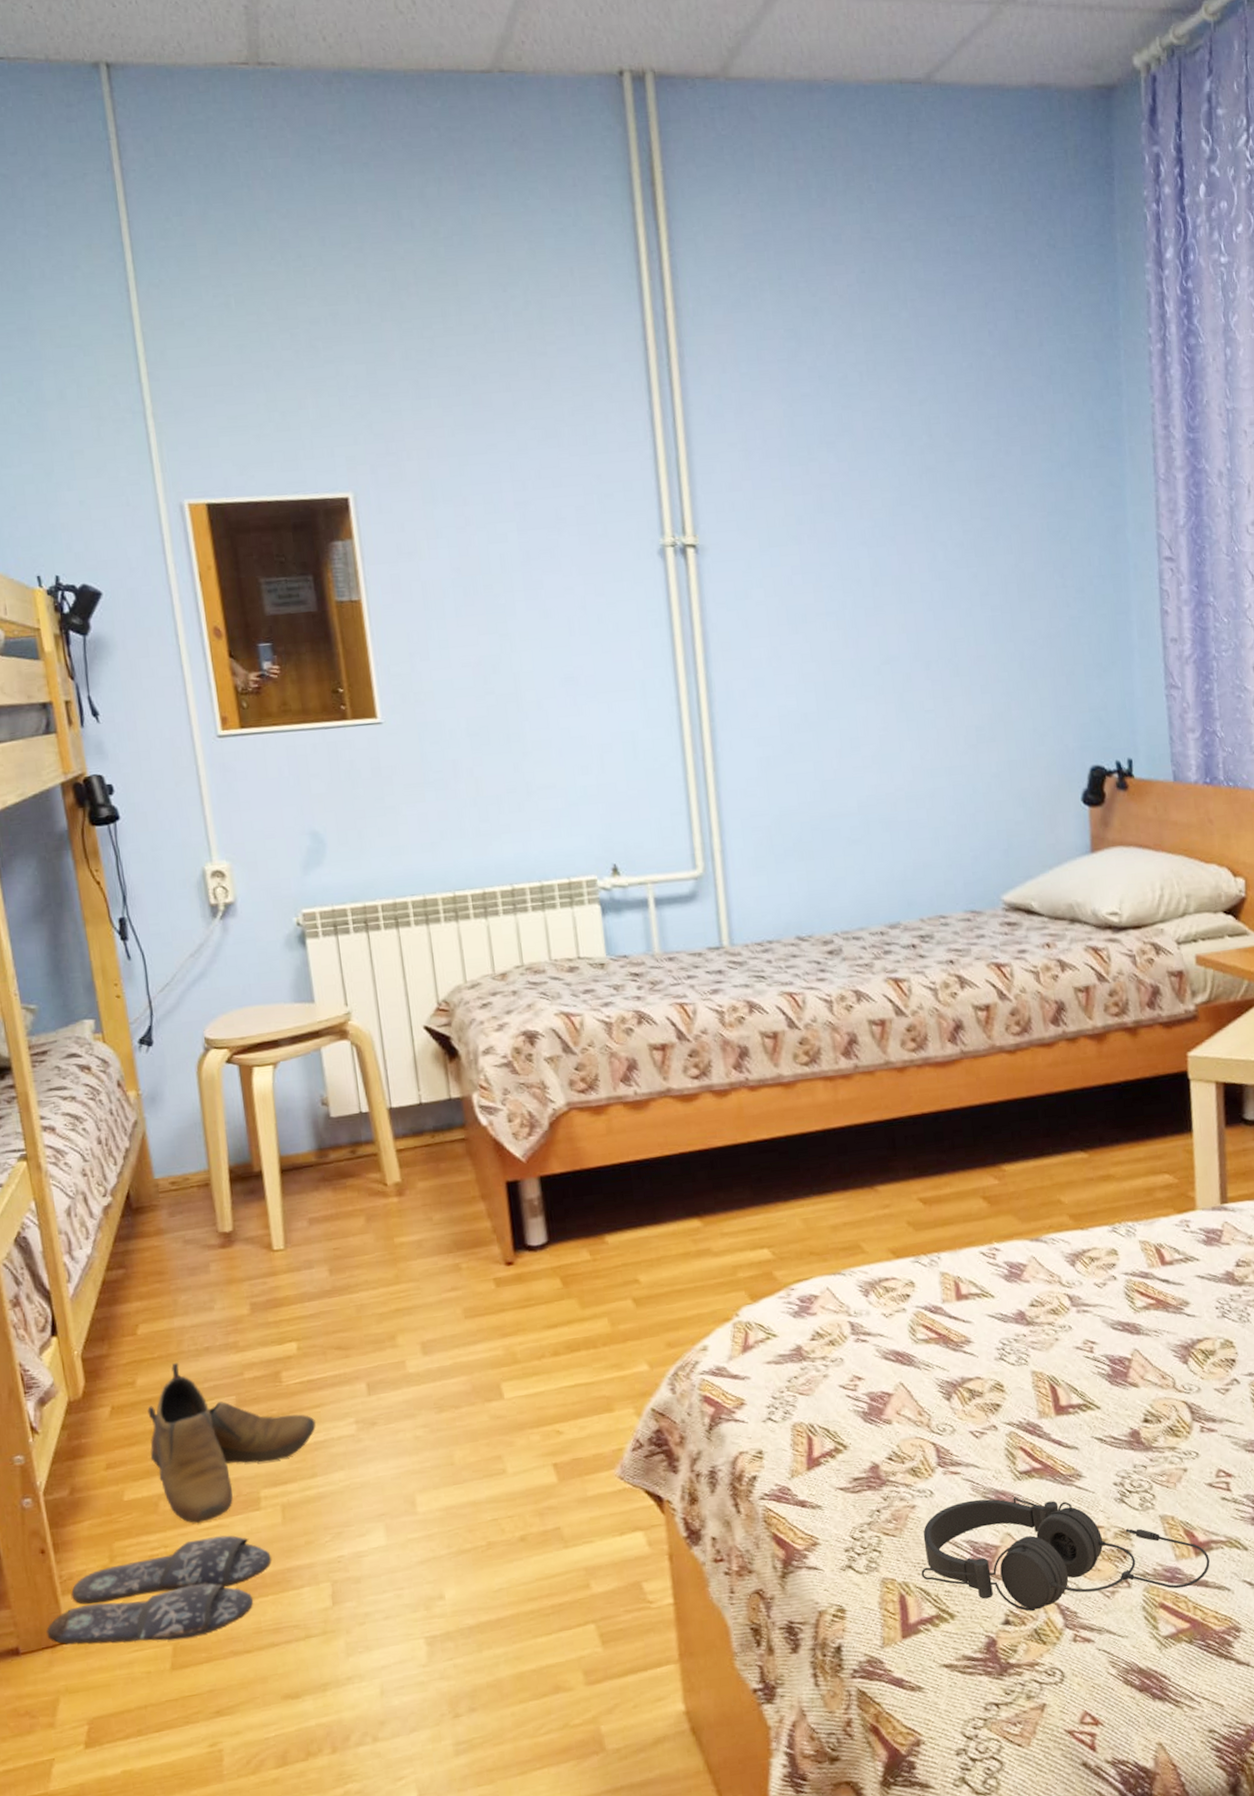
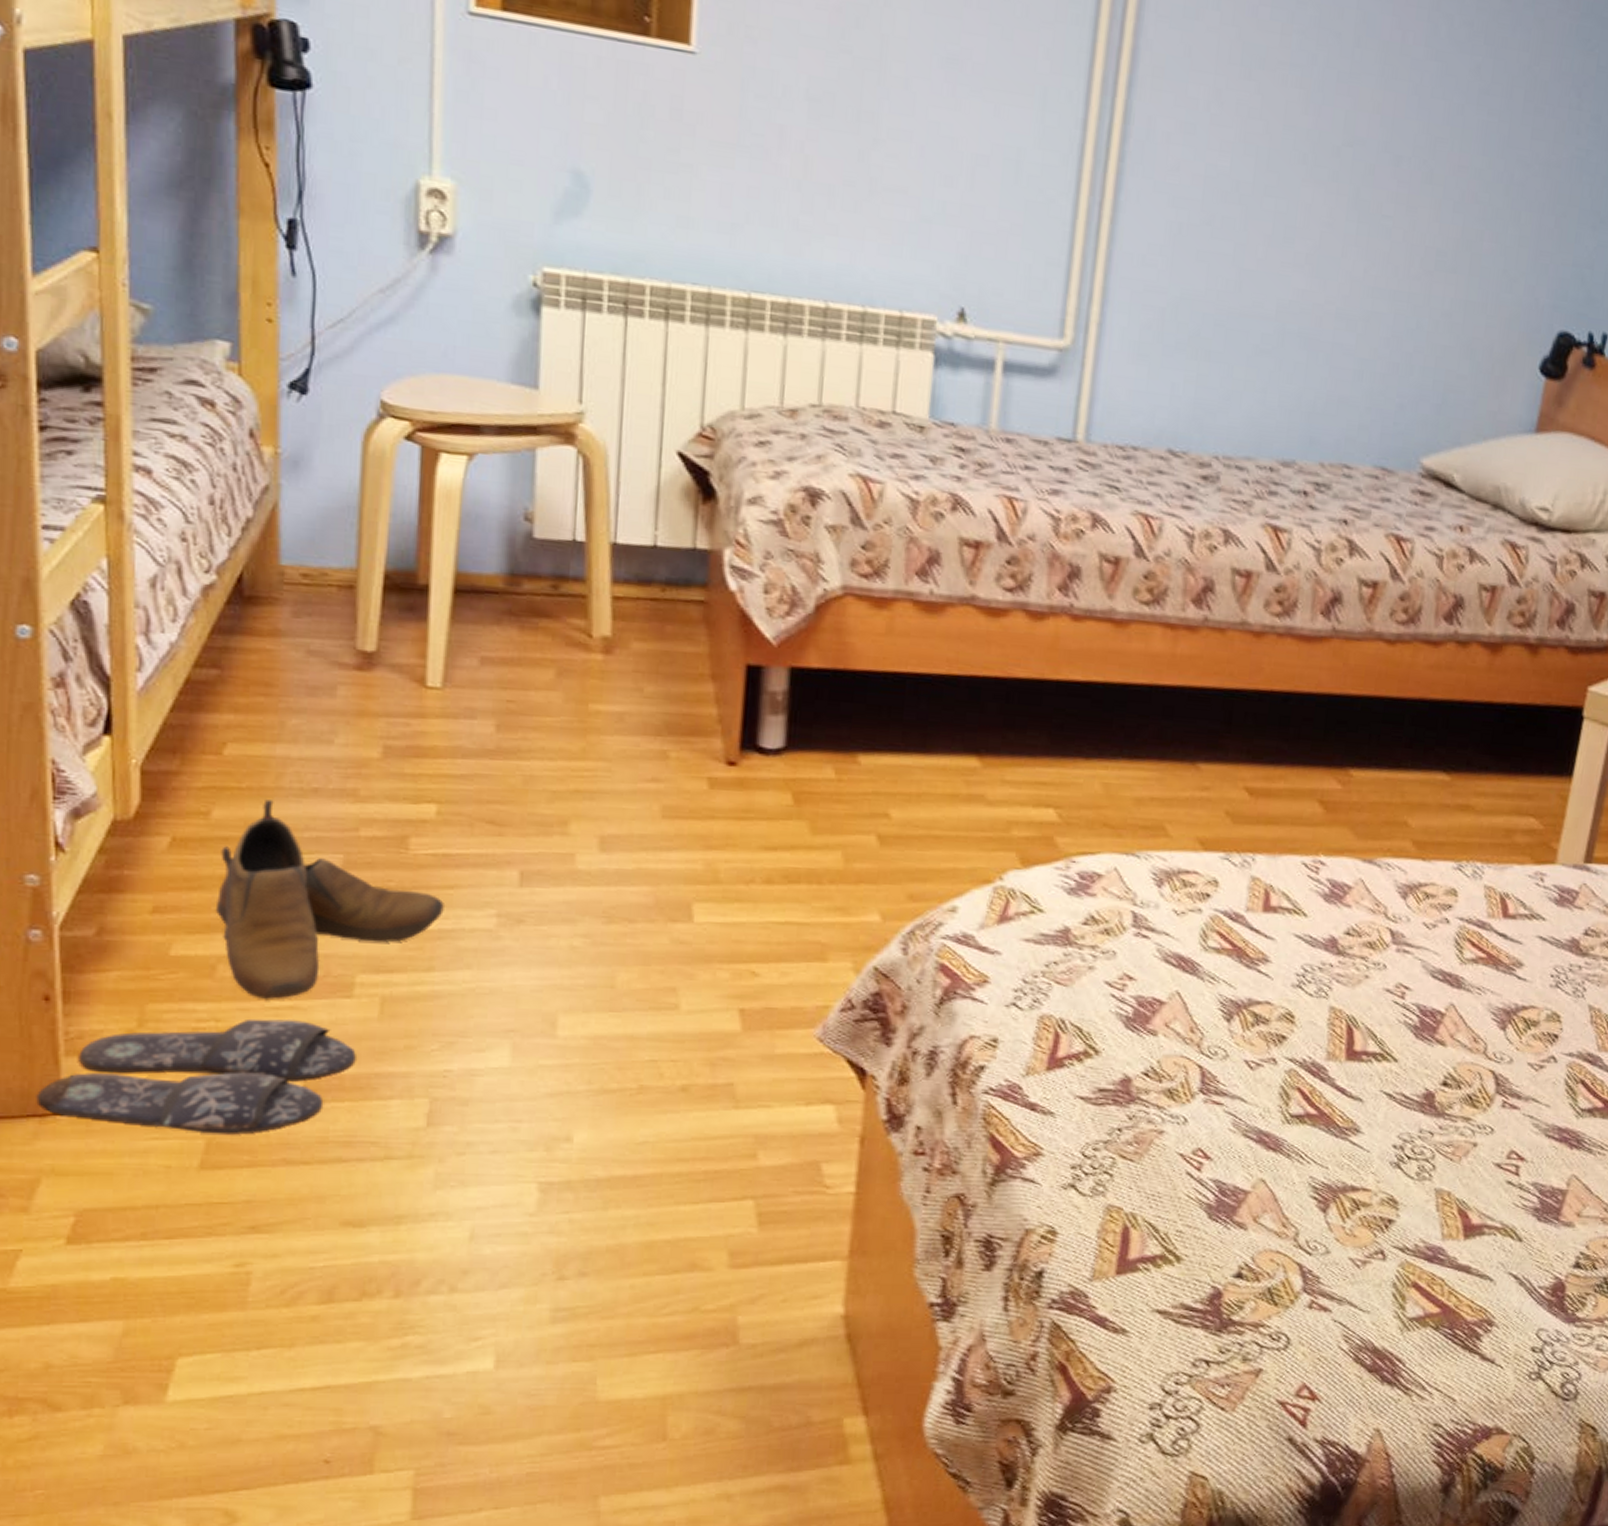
headphones: present [921,1496,1210,1612] -> none [1153,1136,1479,1270]

